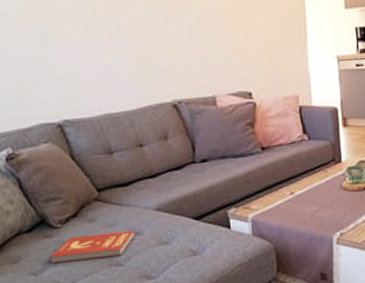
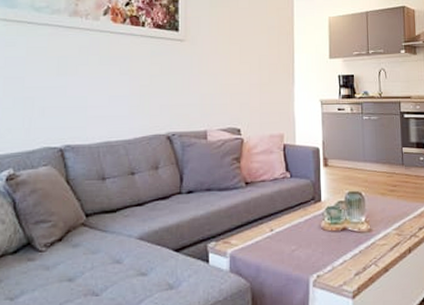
book: present [50,230,135,263] -> none [29,258,115,288]

